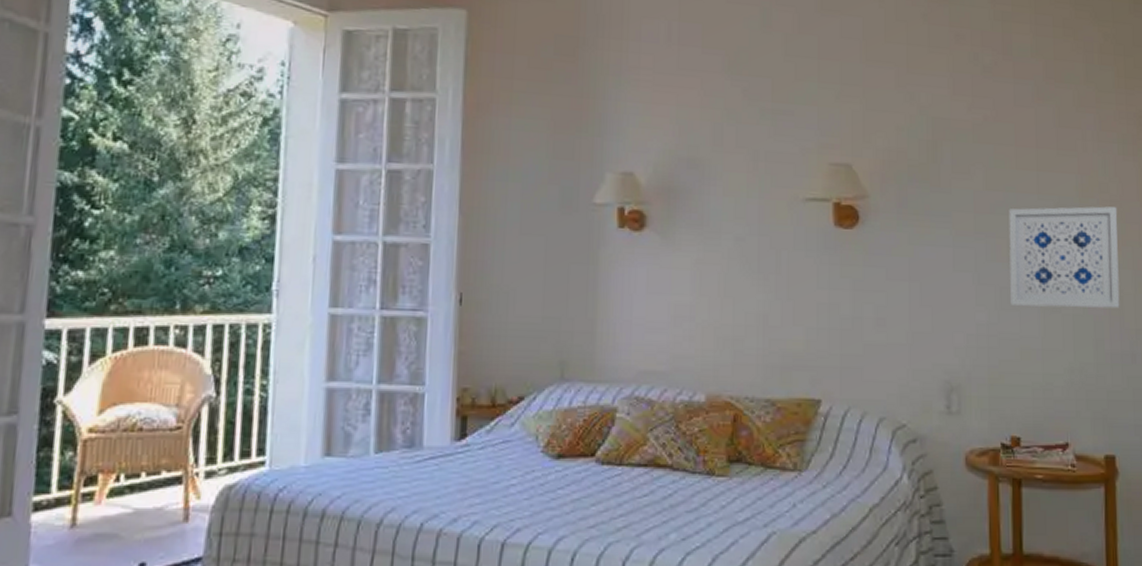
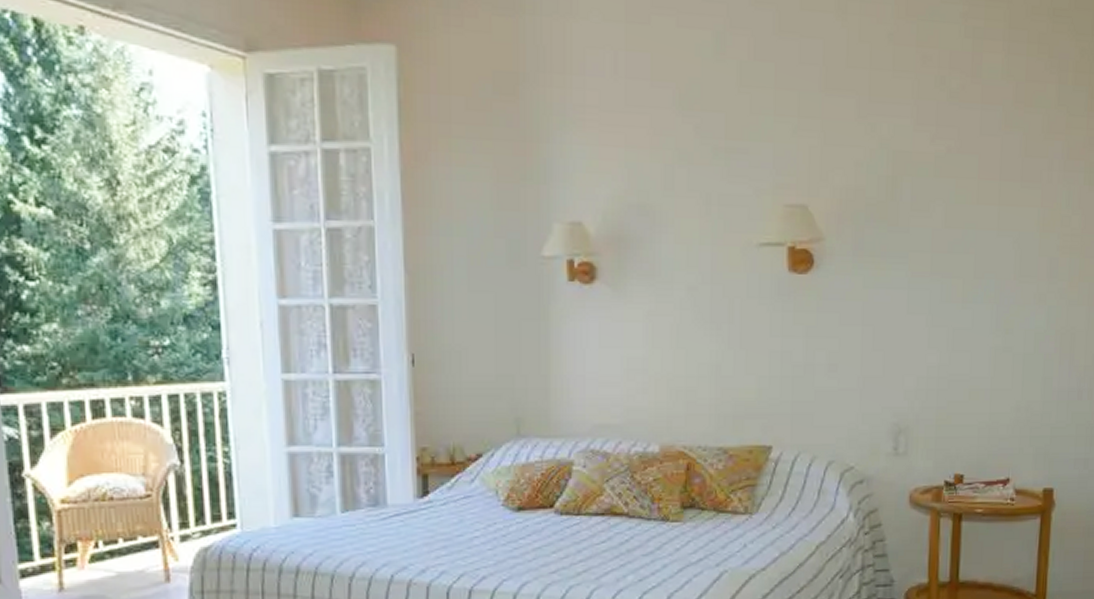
wall art: present [1008,206,1120,309] -> none [963,241,1078,347]

